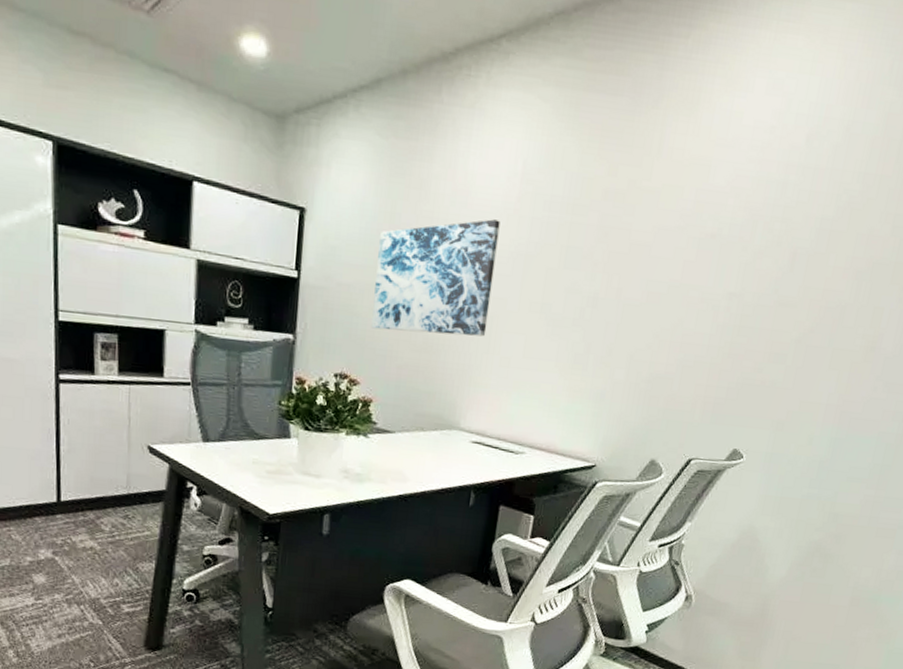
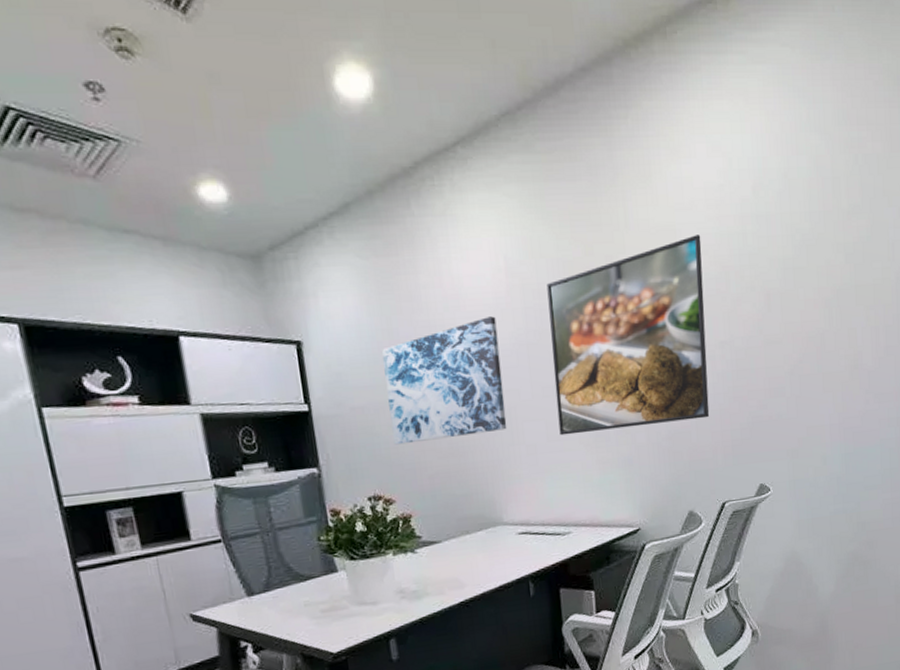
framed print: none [537,175,737,369] -> present [546,235,710,436]

